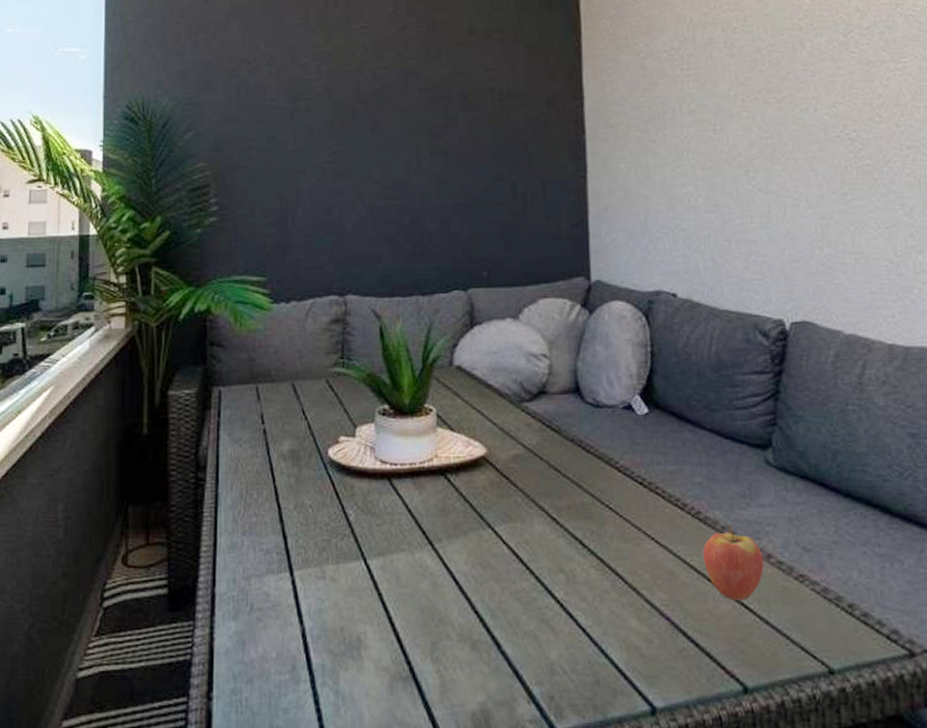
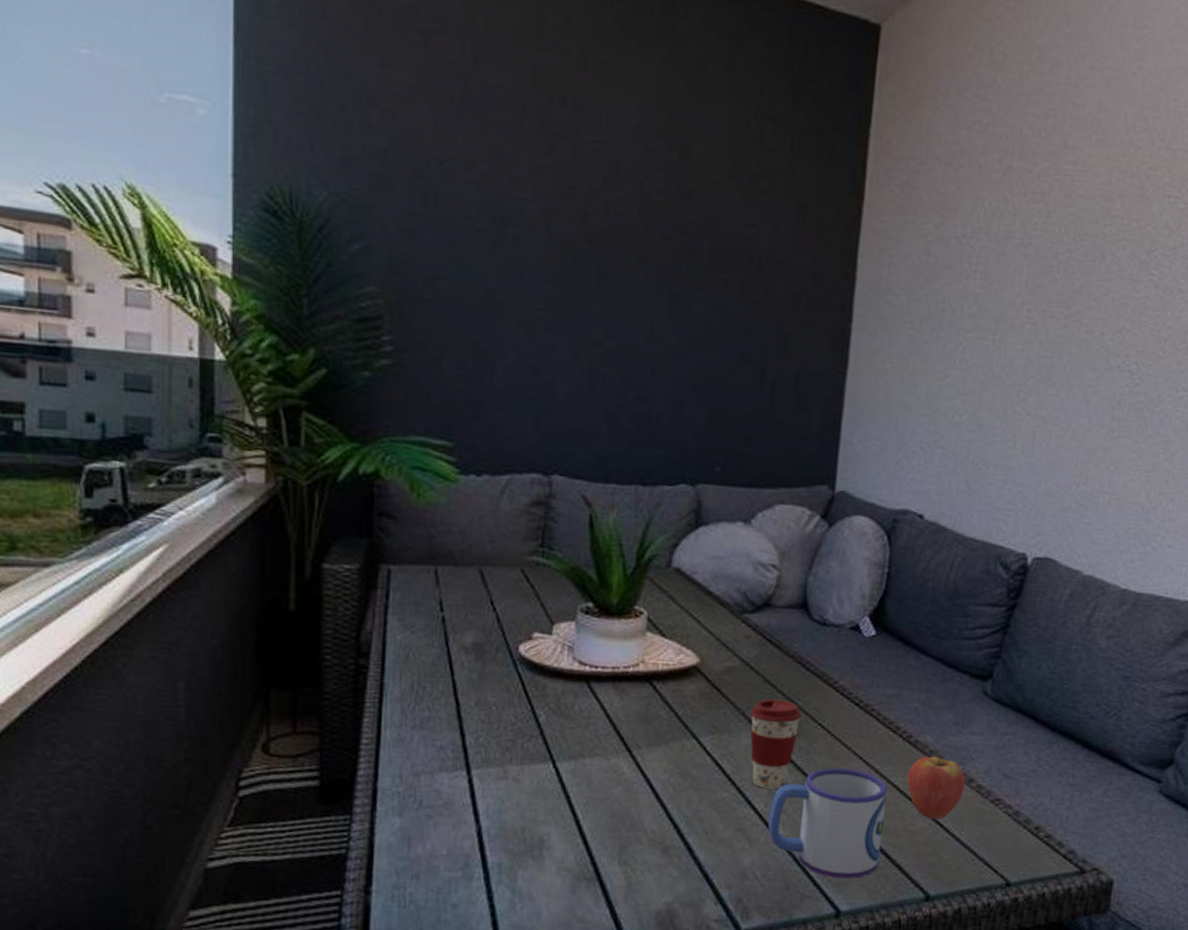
coffee cup: none [539,483,589,576] -> present [750,698,802,789]
mug: none [570,550,688,670] -> present [768,767,887,879]

